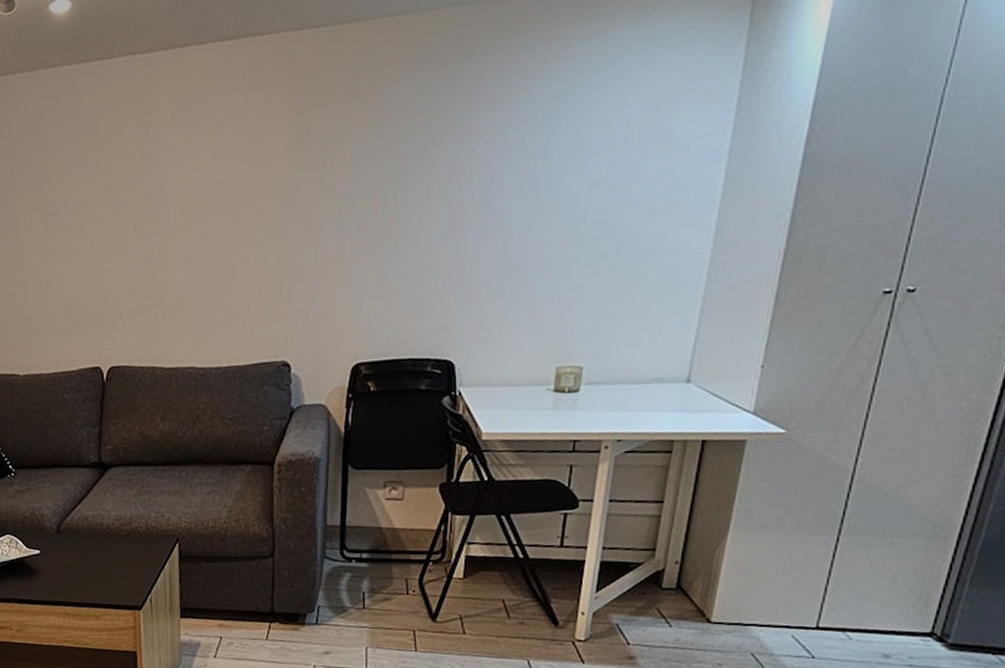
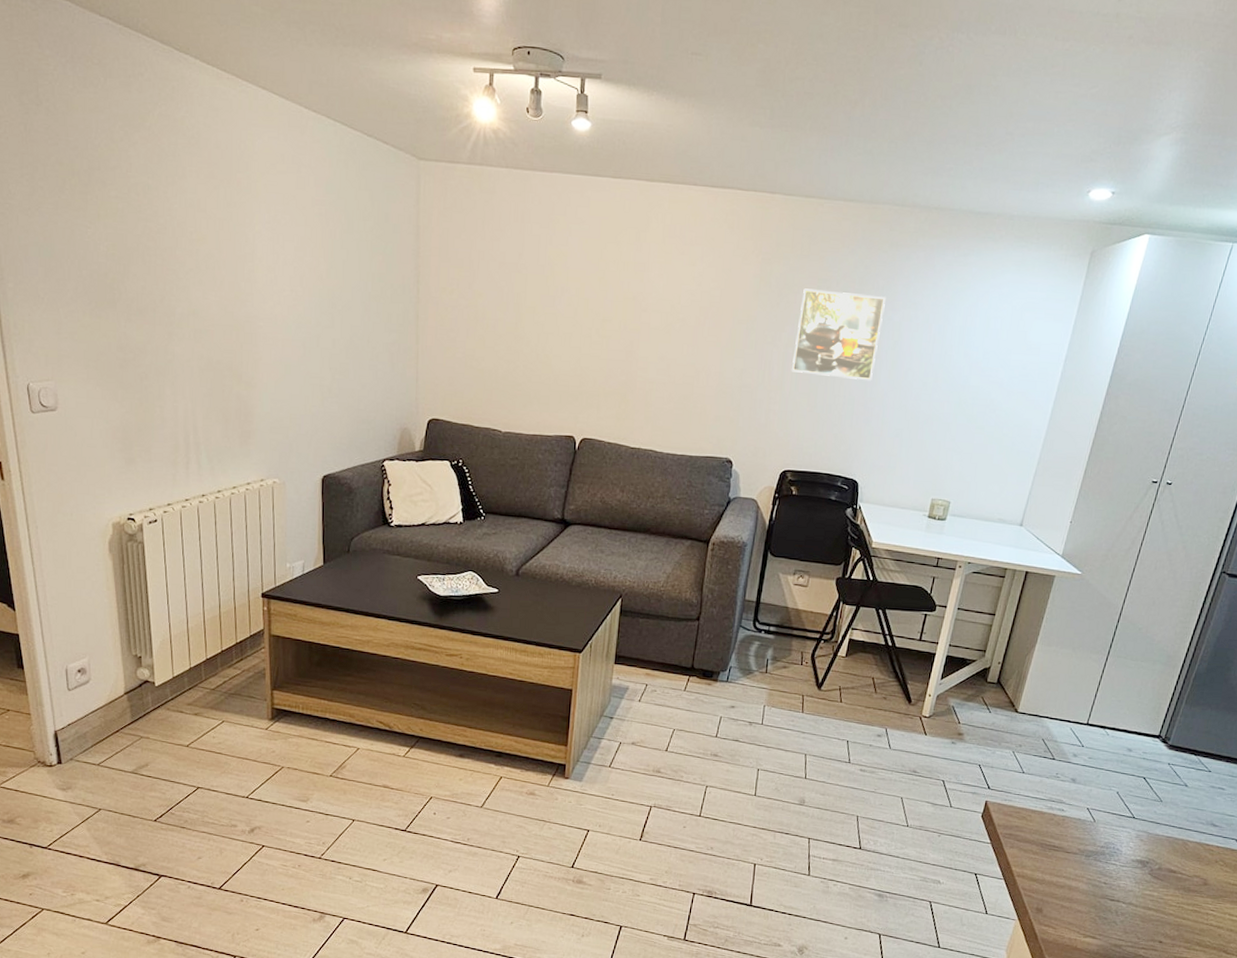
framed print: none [350,124,463,243] -> present [792,288,886,380]

